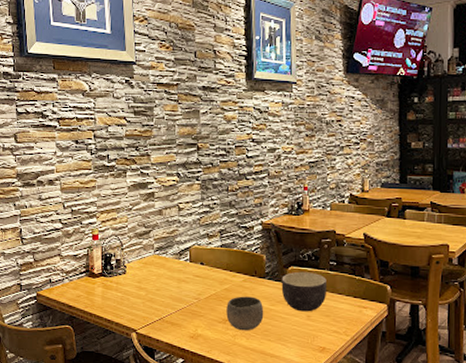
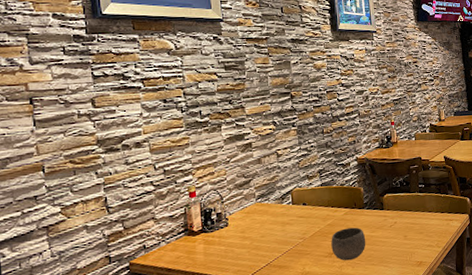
bowl: present [281,271,327,312] -> none [379,196,419,234]

